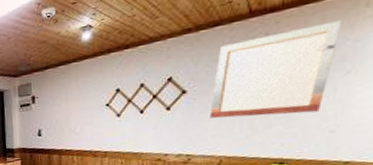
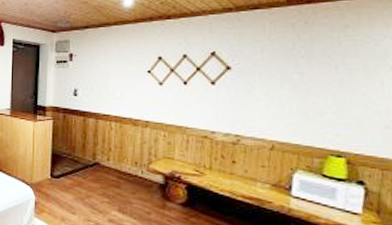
wall art: present [210,20,342,118] -> none [257,18,377,104]

